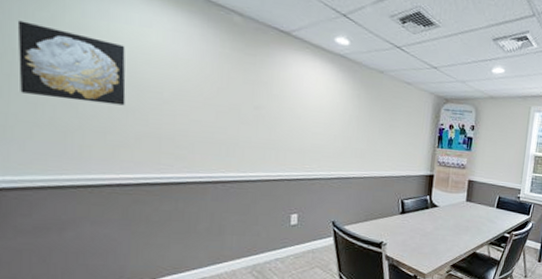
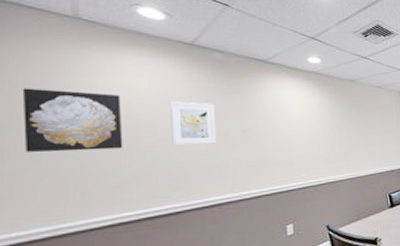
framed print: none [178,62,227,117] -> present [169,101,217,146]

